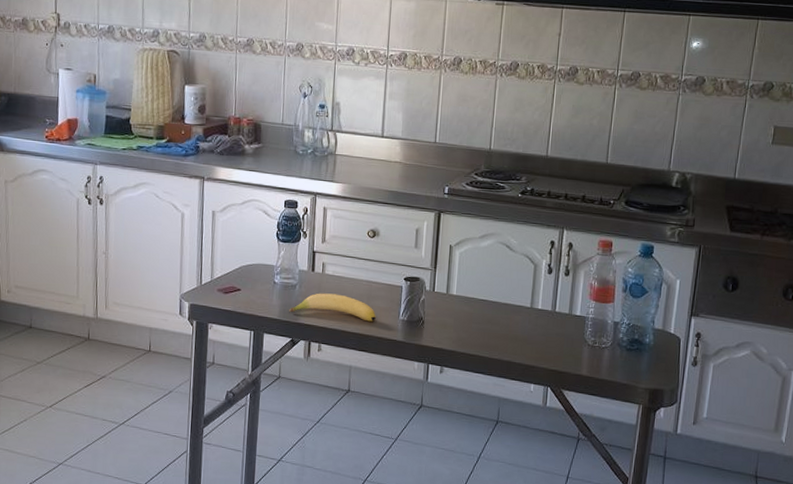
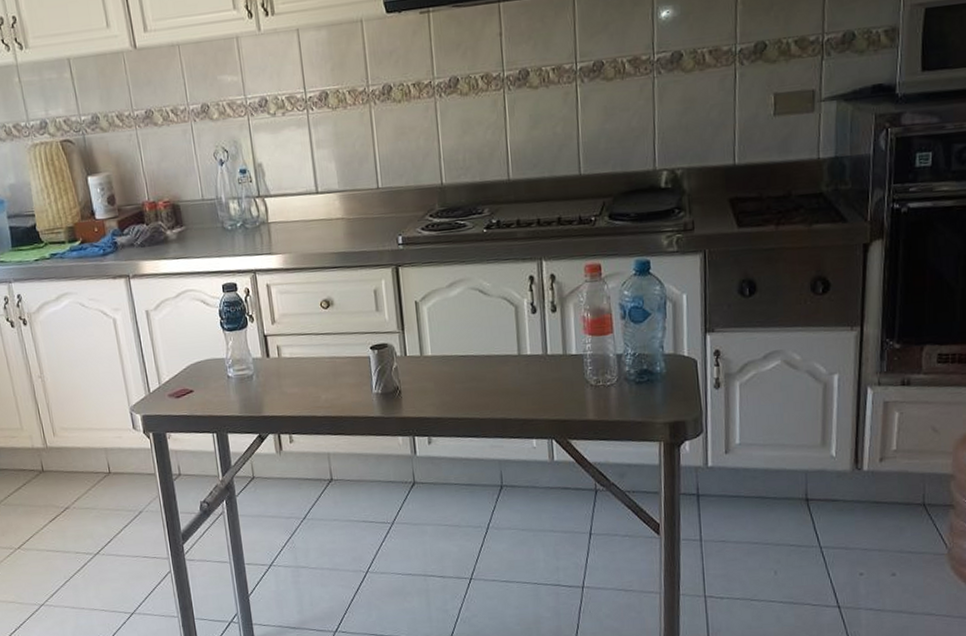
banana: present [289,293,376,322] -> none [250,377,347,407]

